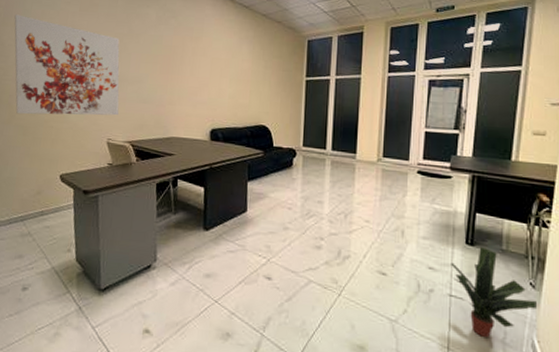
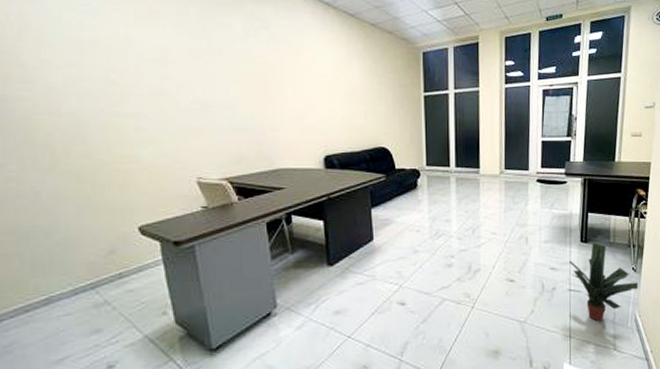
wall art: present [14,14,120,116] -> none [36,25,208,157]

